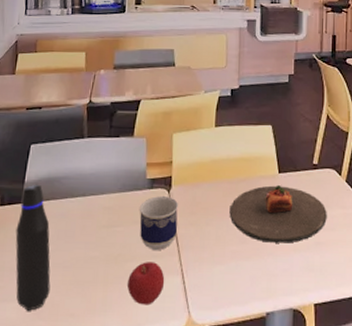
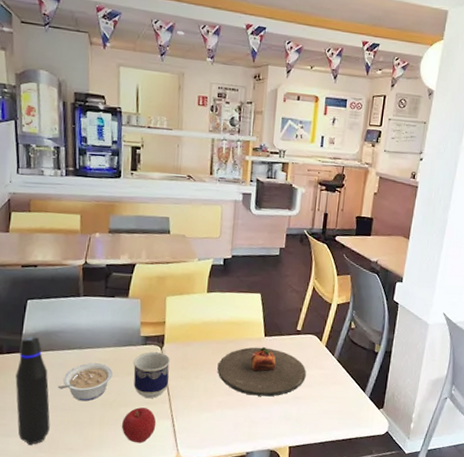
legume: none [59,211,118,257] -> present [57,363,113,401]

